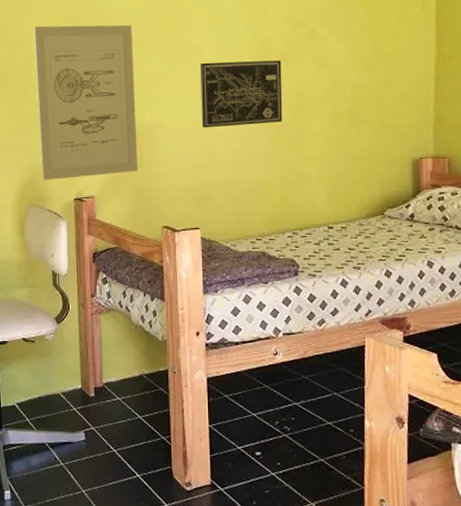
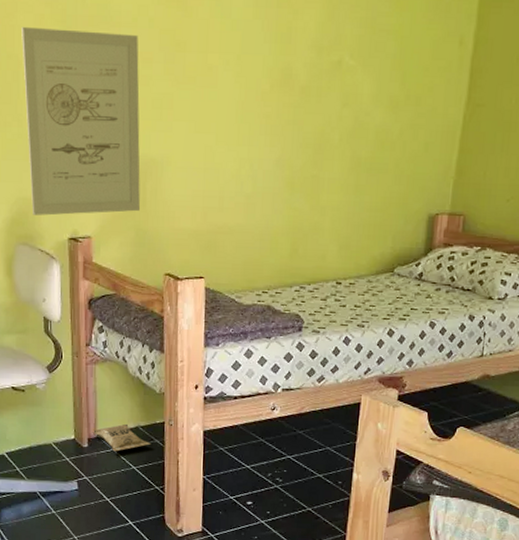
bag: none [98,372,156,401] -> present [92,423,151,452]
wall art: present [199,60,283,128] -> none [212,88,304,167]

